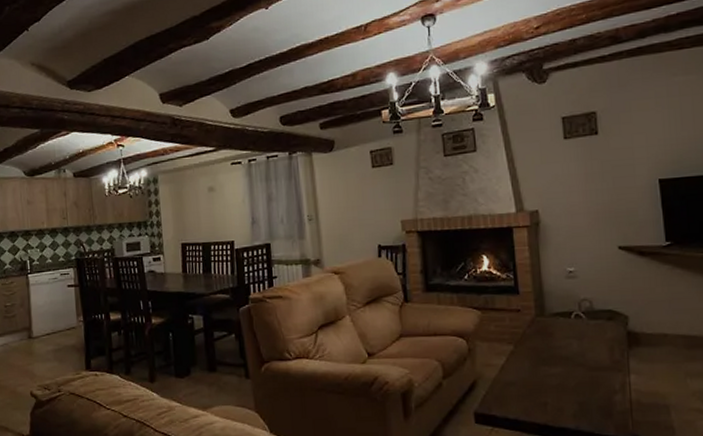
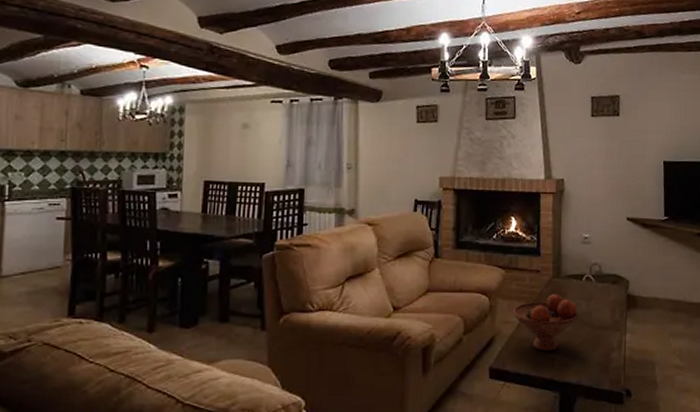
fruit bowl: none [493,334,571,395] -> present [512,294,579,352]

